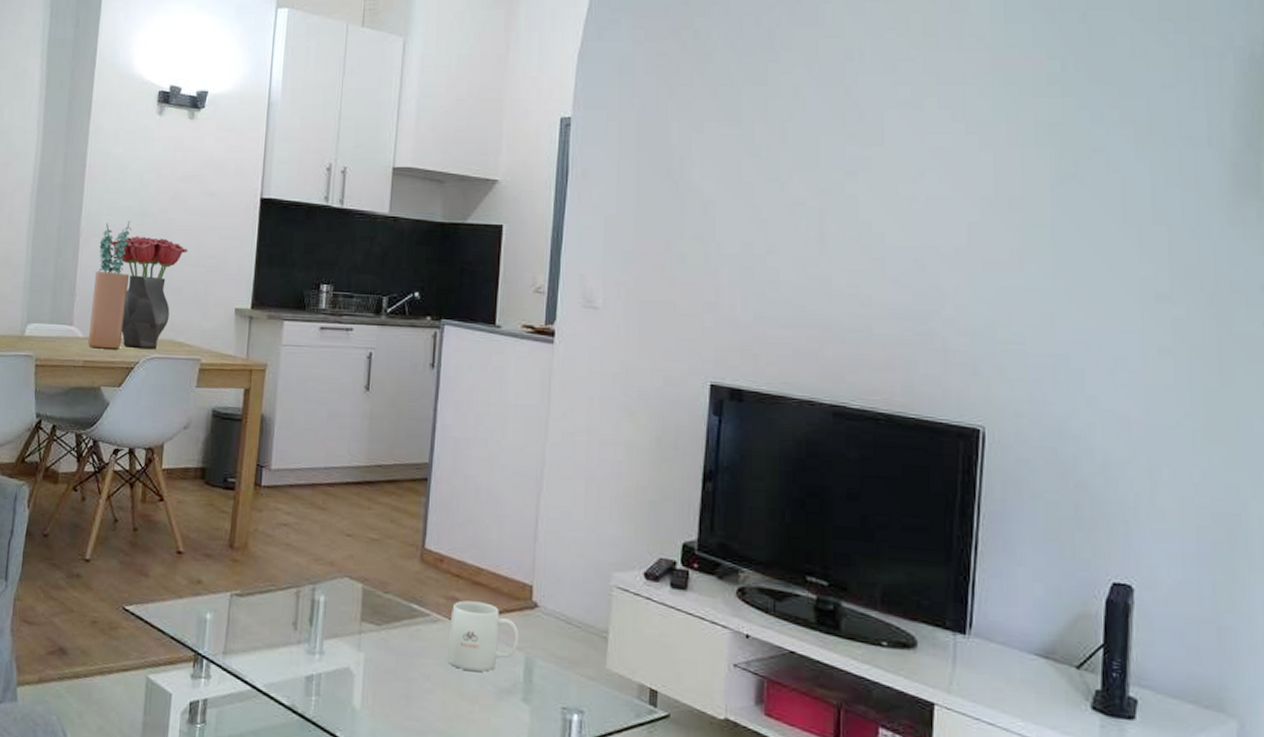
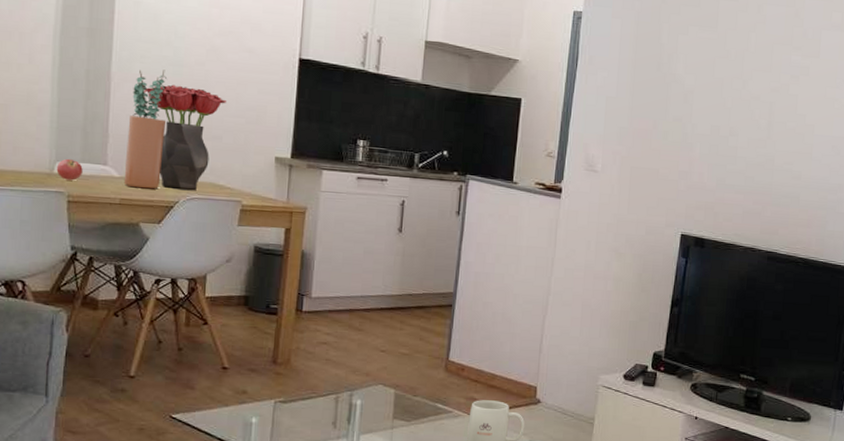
fruit: none [27,320,51,343] -> present [56,158,83,181]

